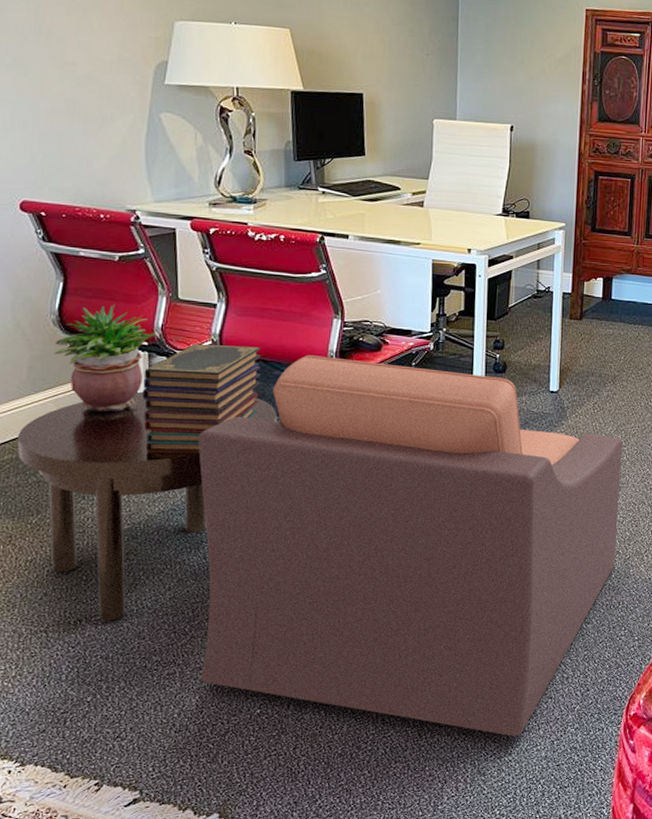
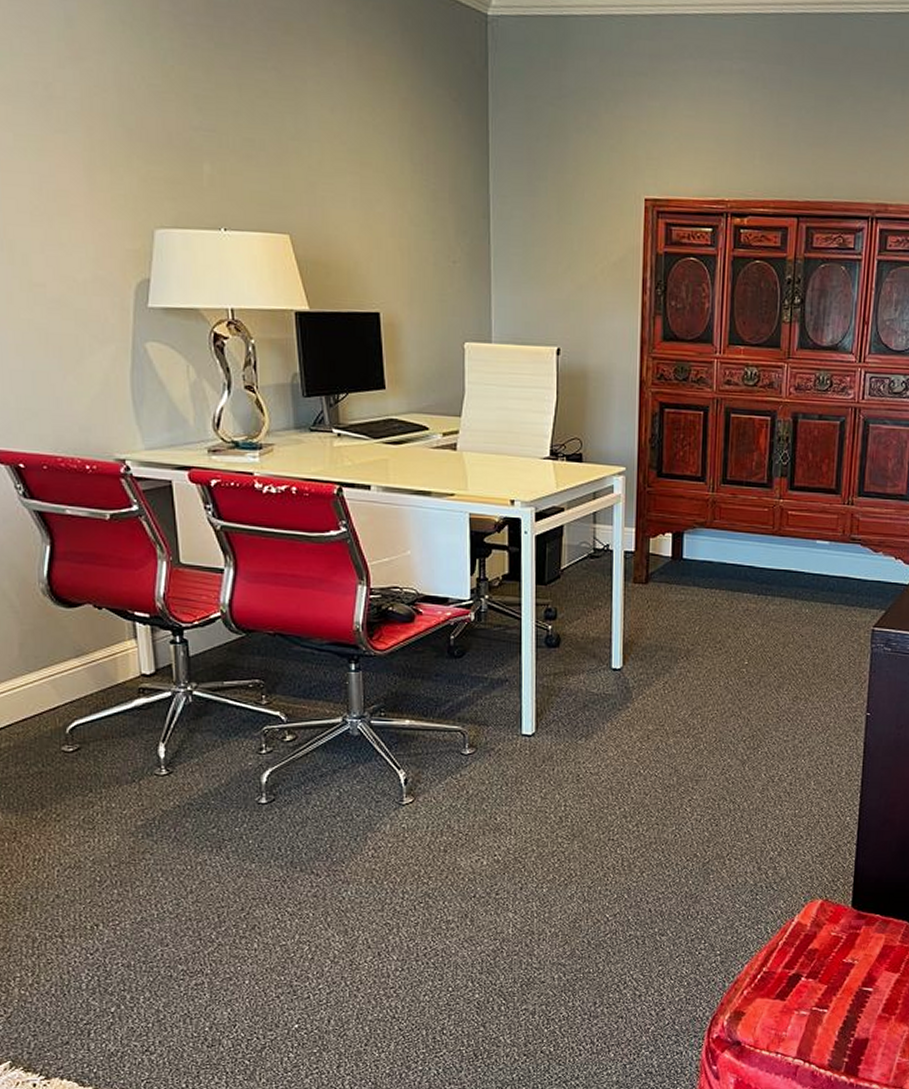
side table: present [17,391,277,621] -> none [13,670,300,926]
potted plant: present [54,303,157,412] -> none [46,569,159,694]
book stack: present [142,343,261,454] -> none [146,615,279,741]
armchair: present [198,354,623,737] -> none [212,627,699,1059]

